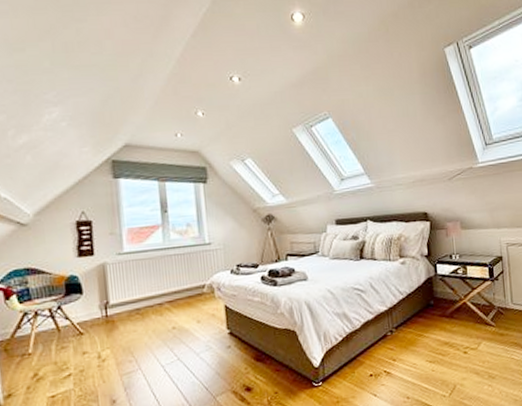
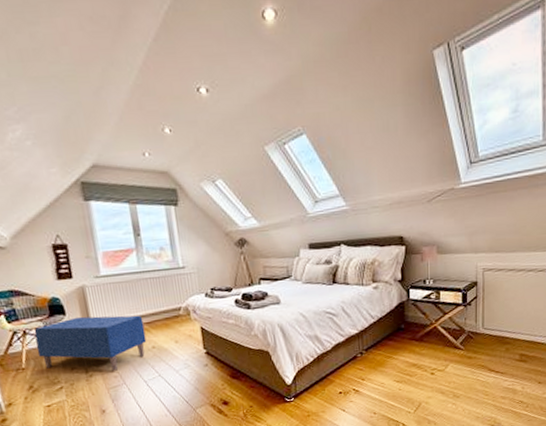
bench: none [46,293,167,355] -> present [34,315,147,371]

